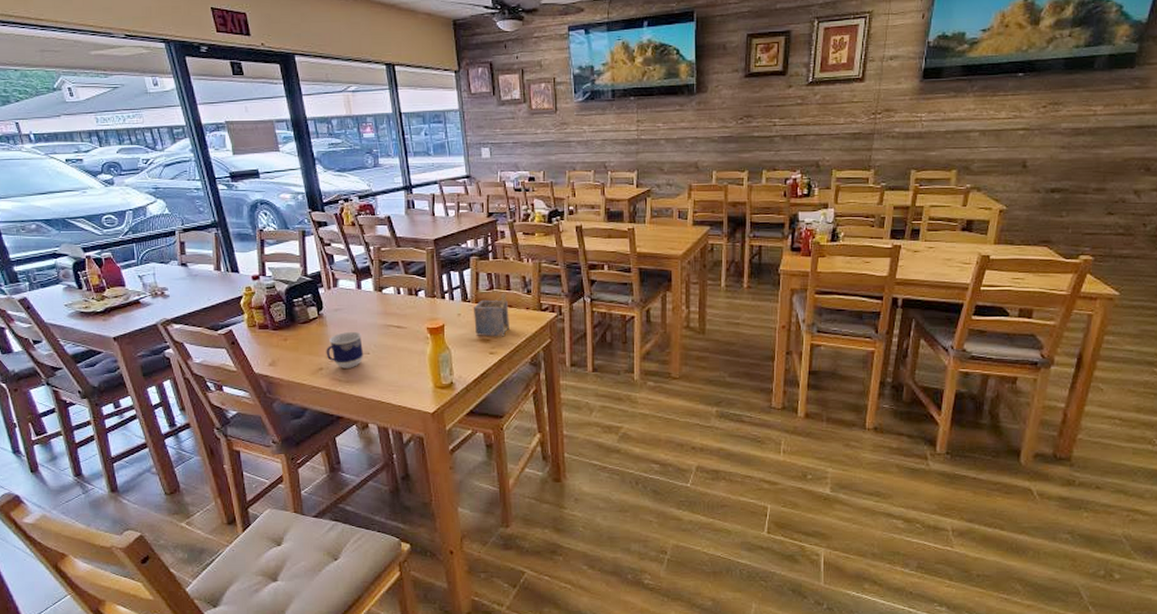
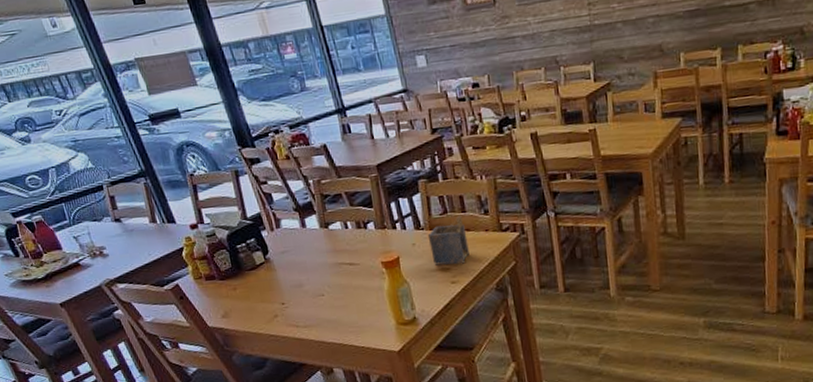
cup: present [326,331,364,368] -> none [278,273,319,313]

